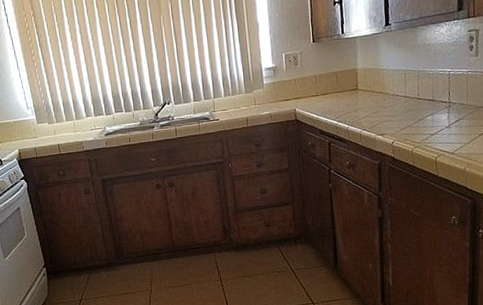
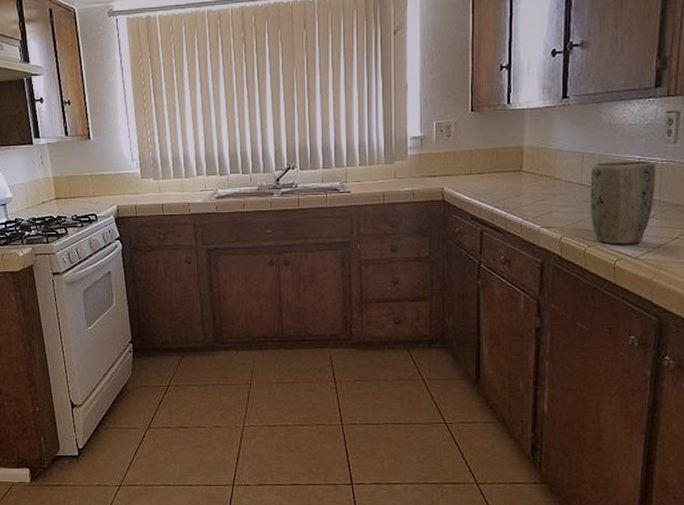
plant pot: none [412,72,464,144] -> present [590,160,656,245]

